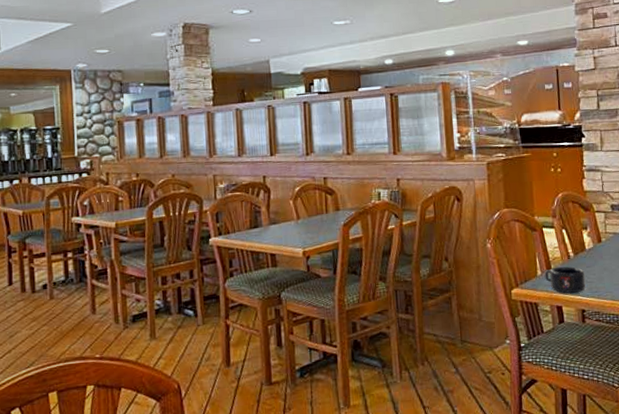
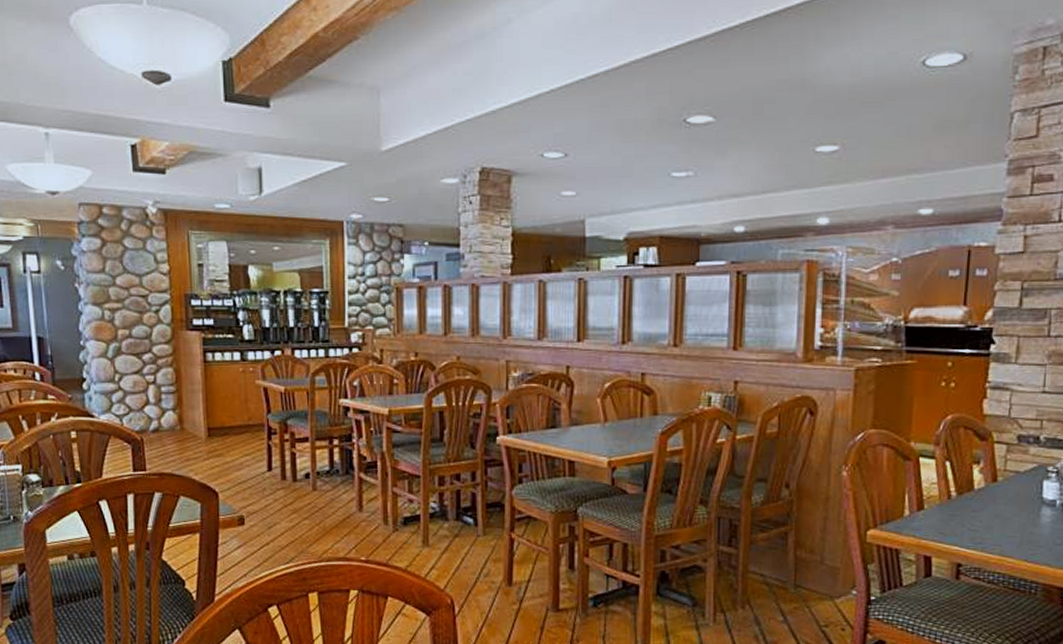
mug: present [544,266,586,293] -> none [913,507,968,541]

